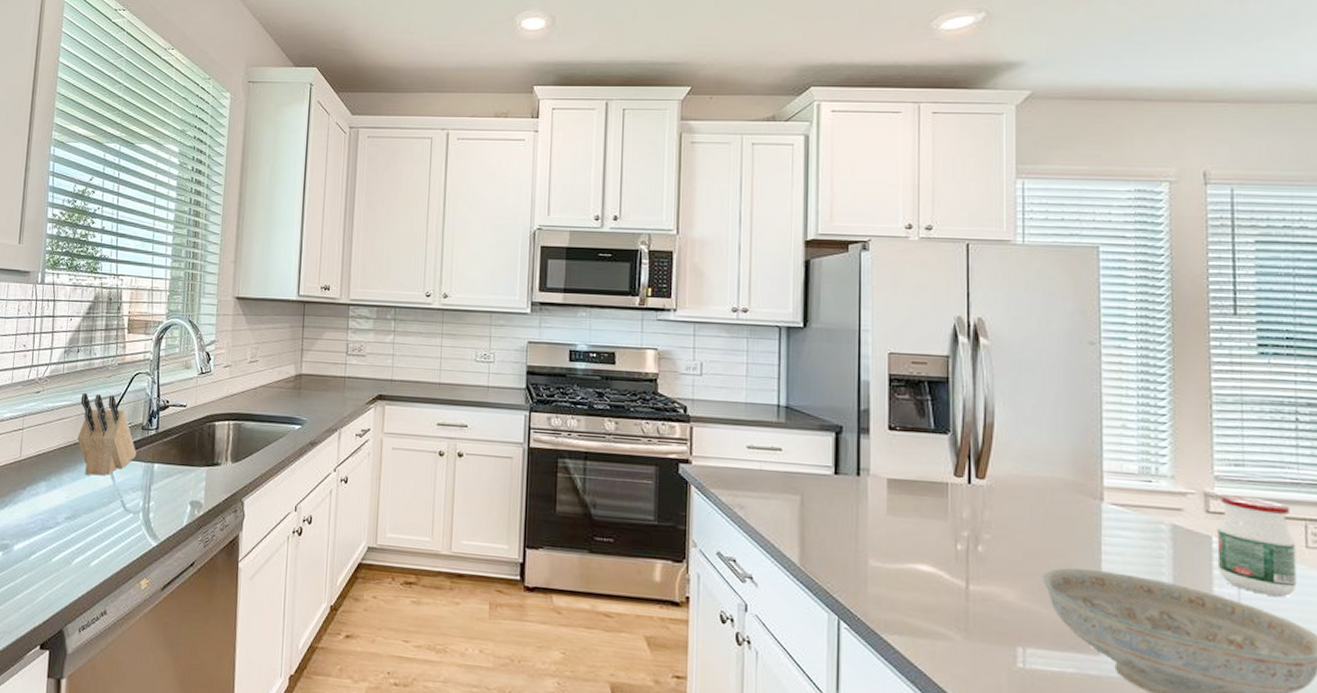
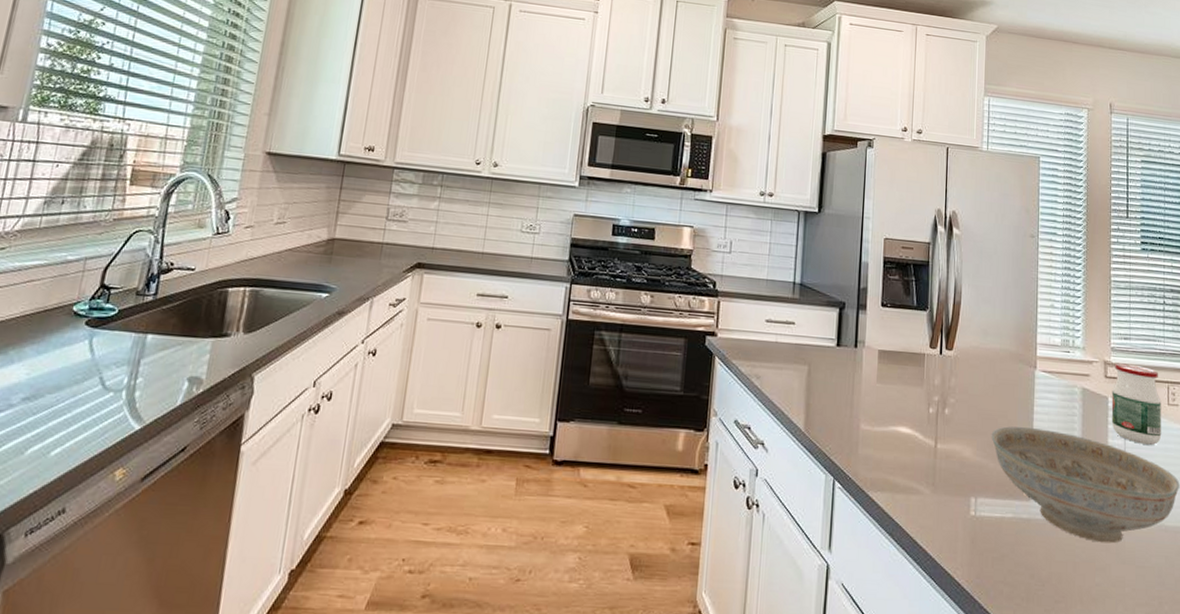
knife block: present [77,392,136,476] -> none [49,250,126,348]

